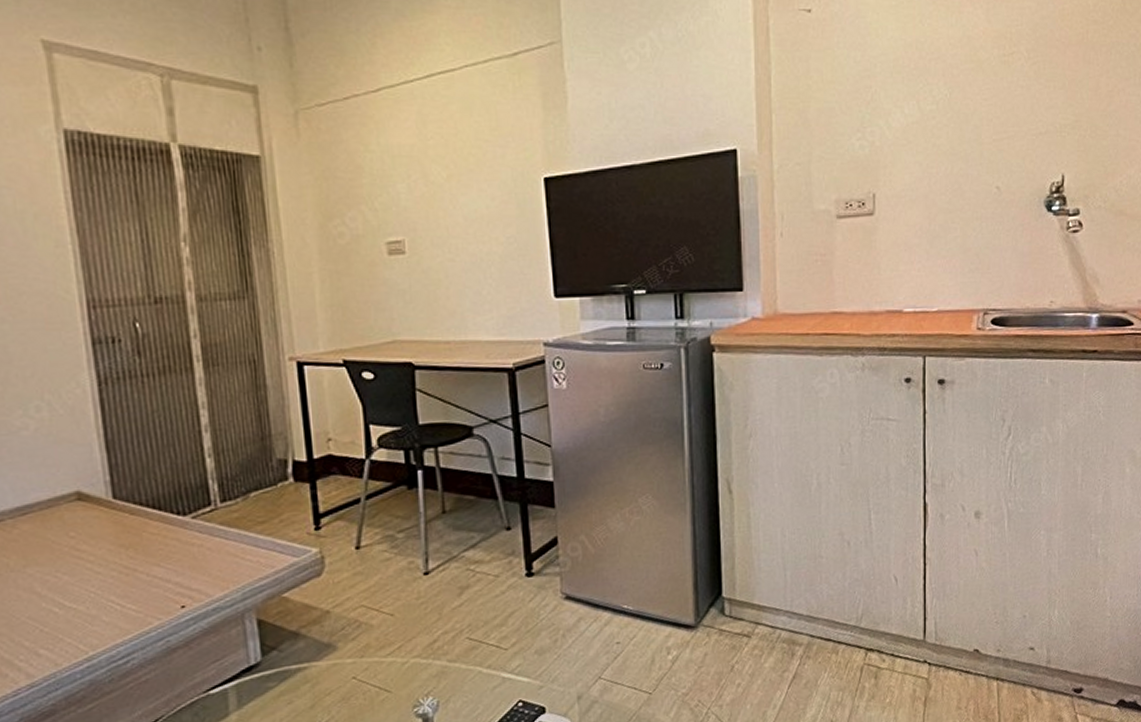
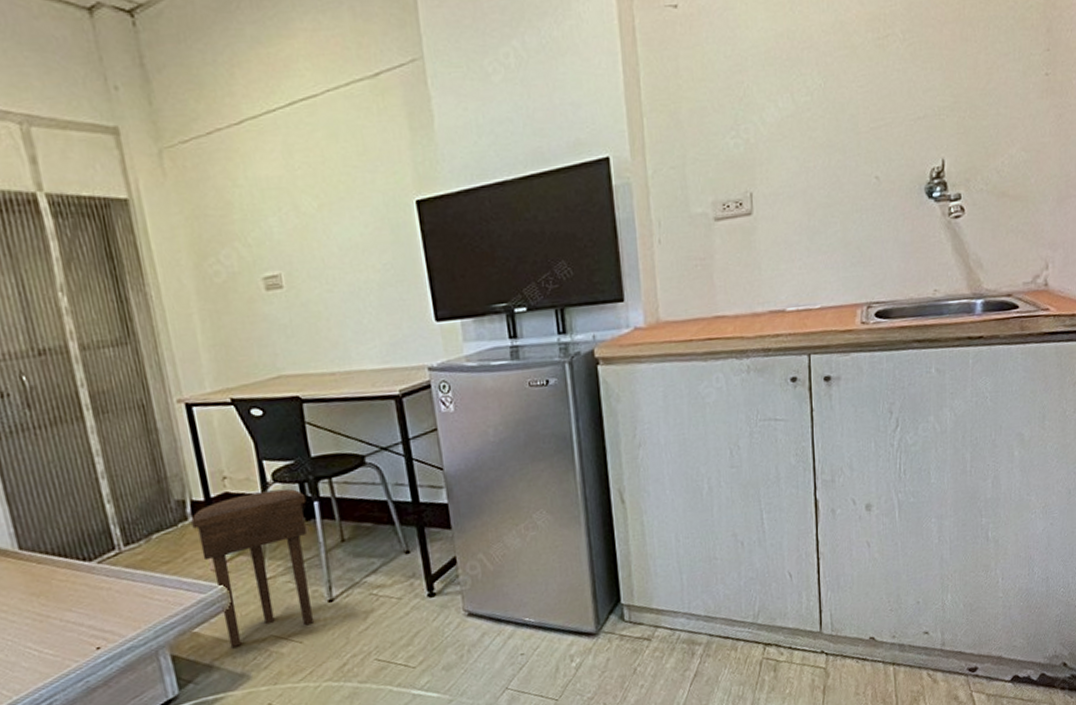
side table: none [291,455,410,615] -> present [191,488,313,647]

